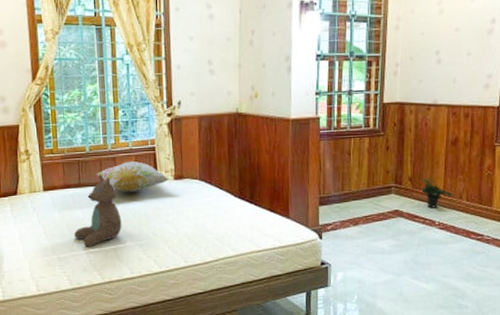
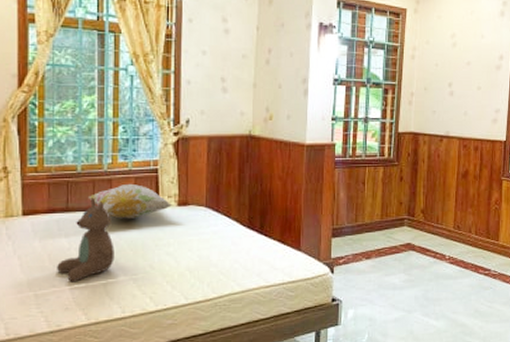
potted plant: present [421,178,455,208] -> none [433,210,465,242]

